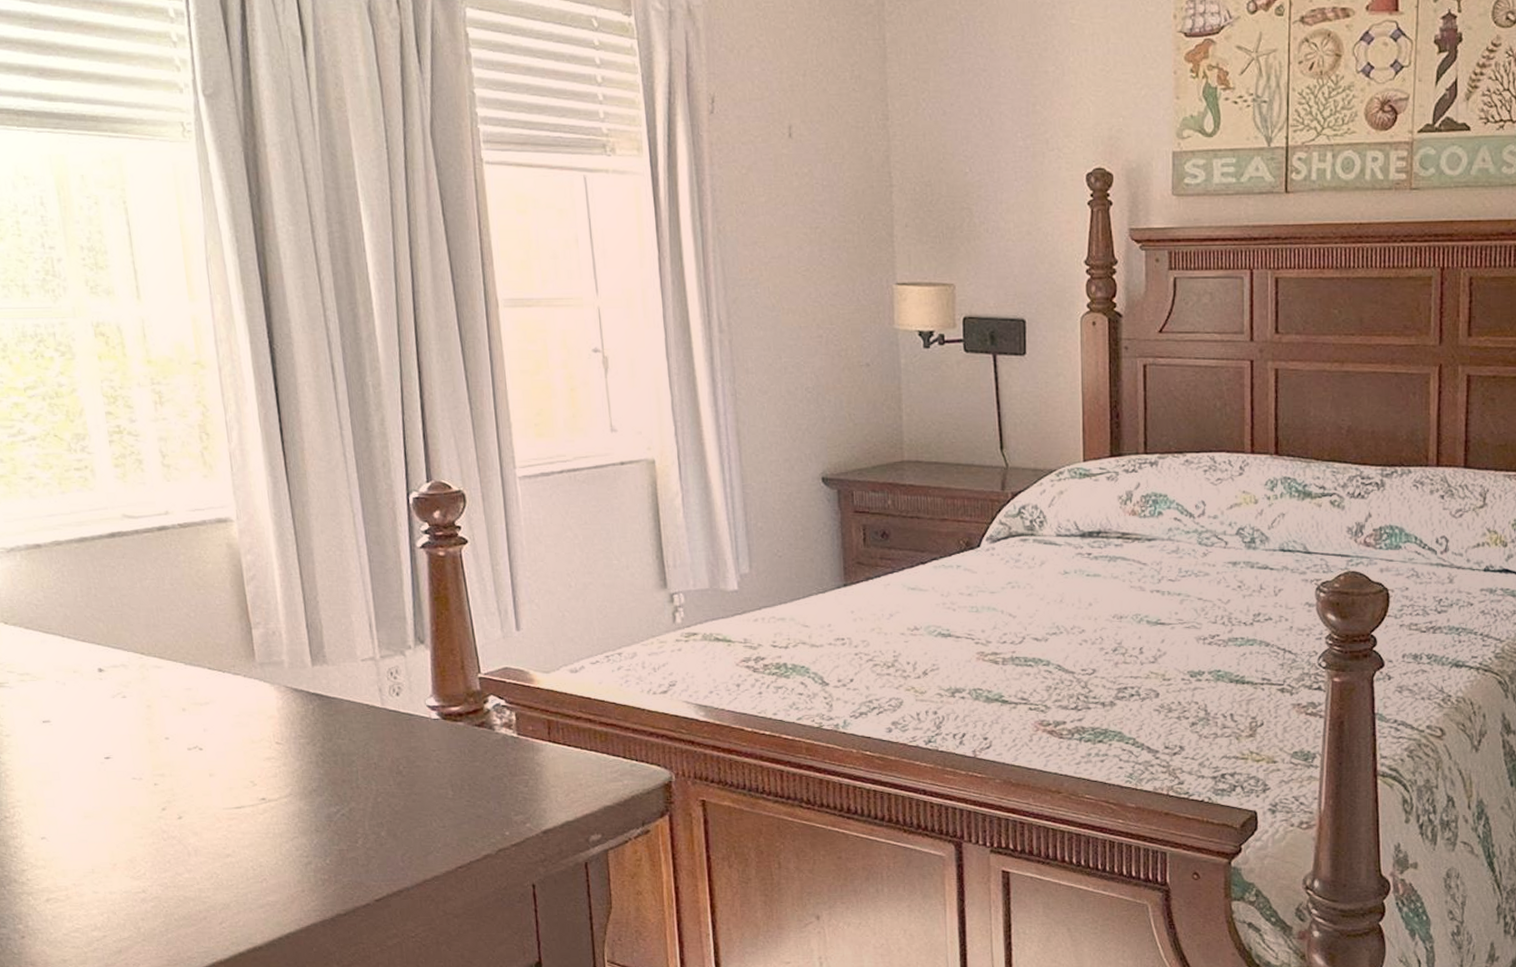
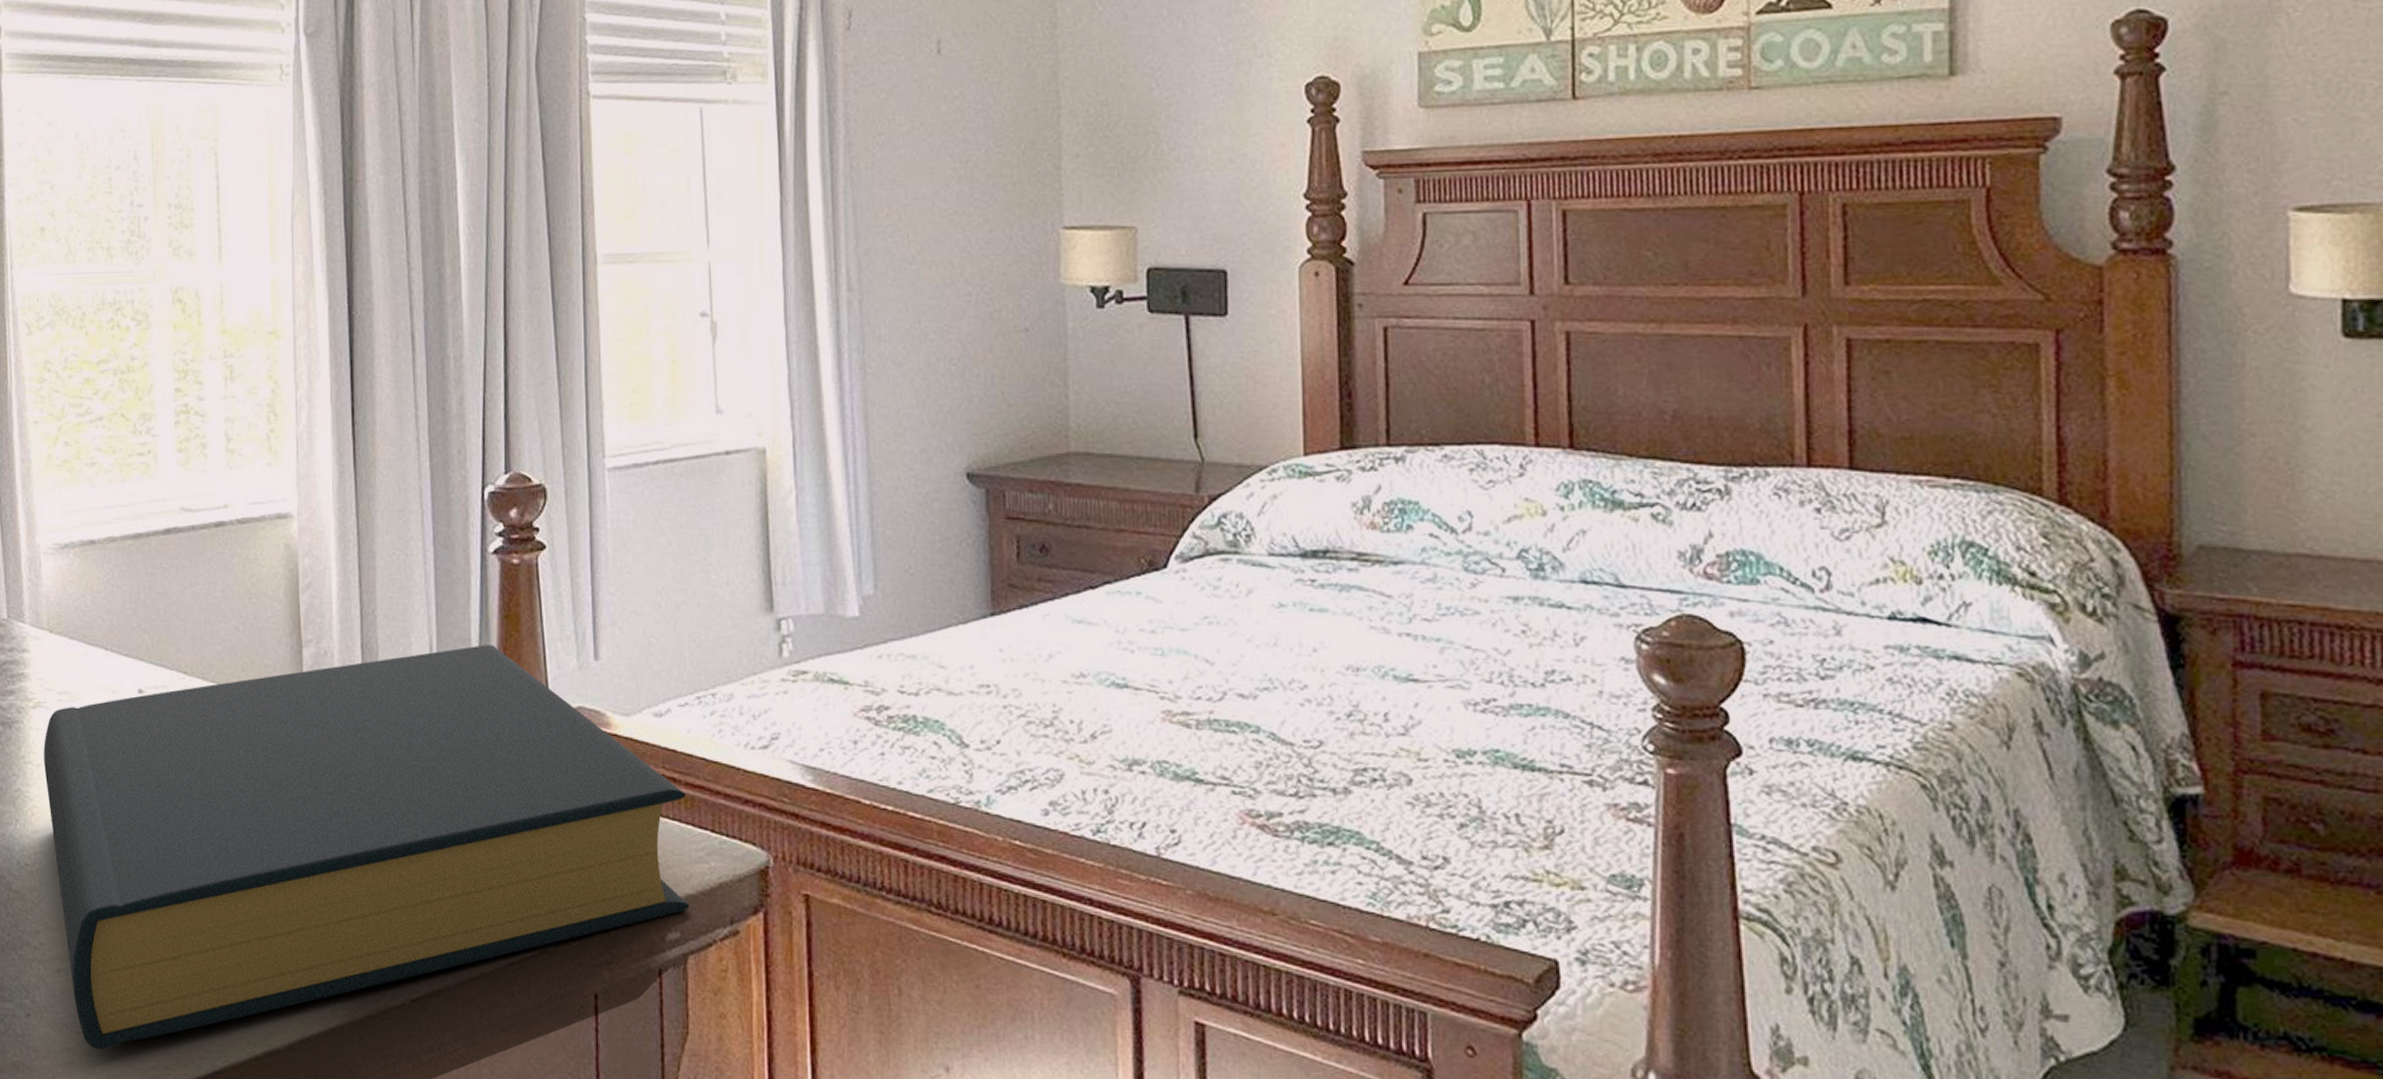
hardback book: none [10,621,608,959] -> present [44,644,690,1050]

